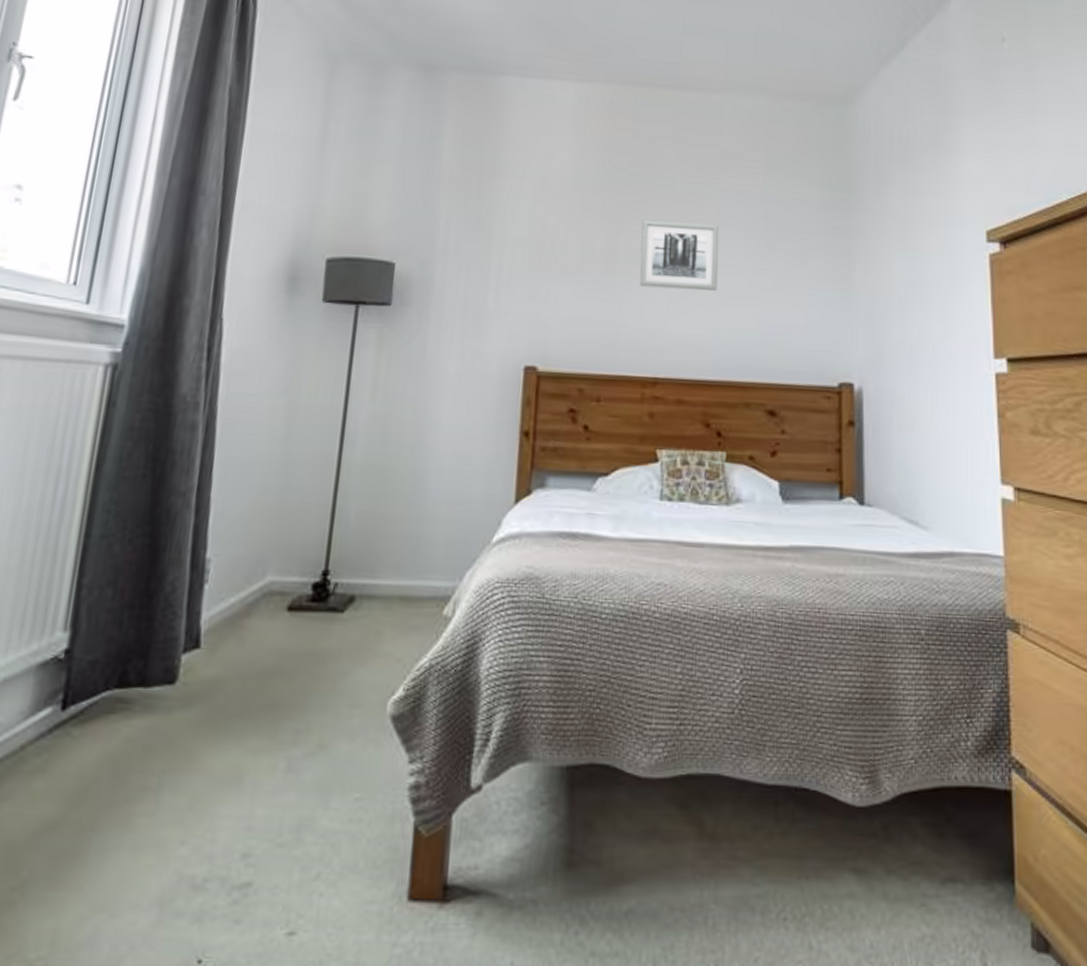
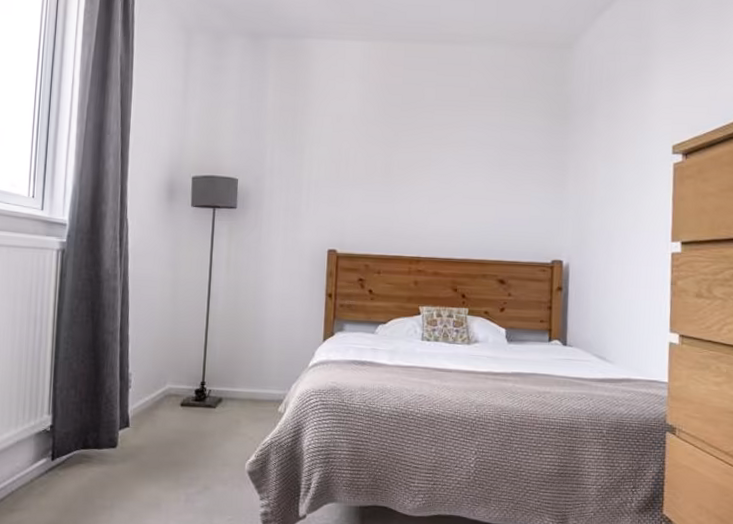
wall art: present [639,219,720,292] -> none [408,143,467,195]

